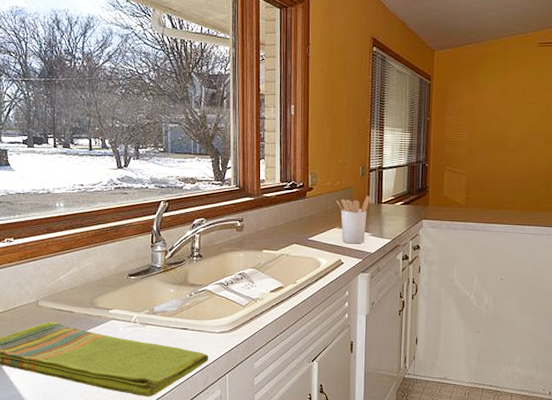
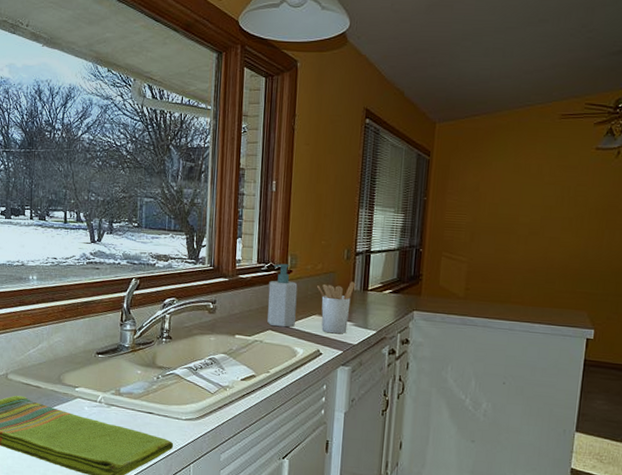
soap bottle: none [291,182,319,241] -> present [267,263,298,328]

